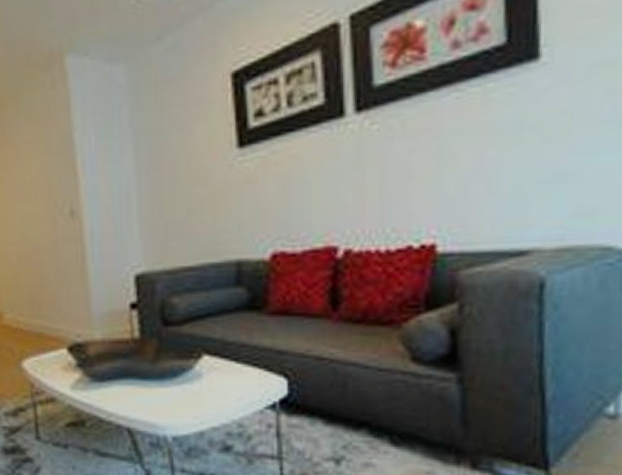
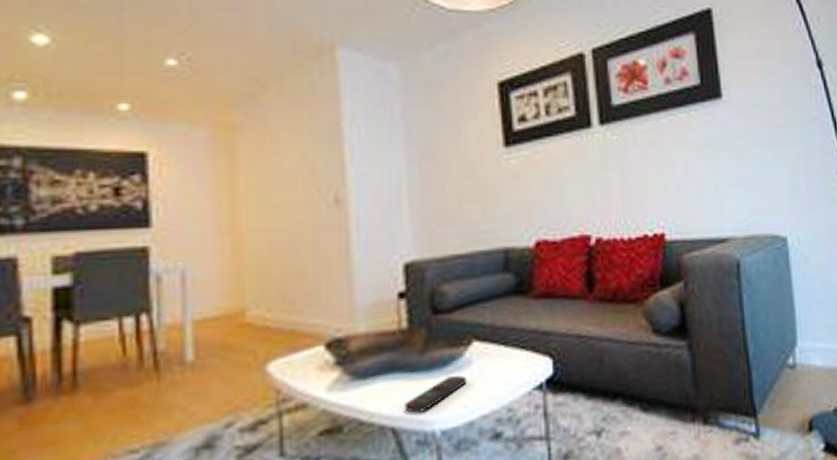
remote control: none [138,386,198,417] -> present [404,374,468,413]

